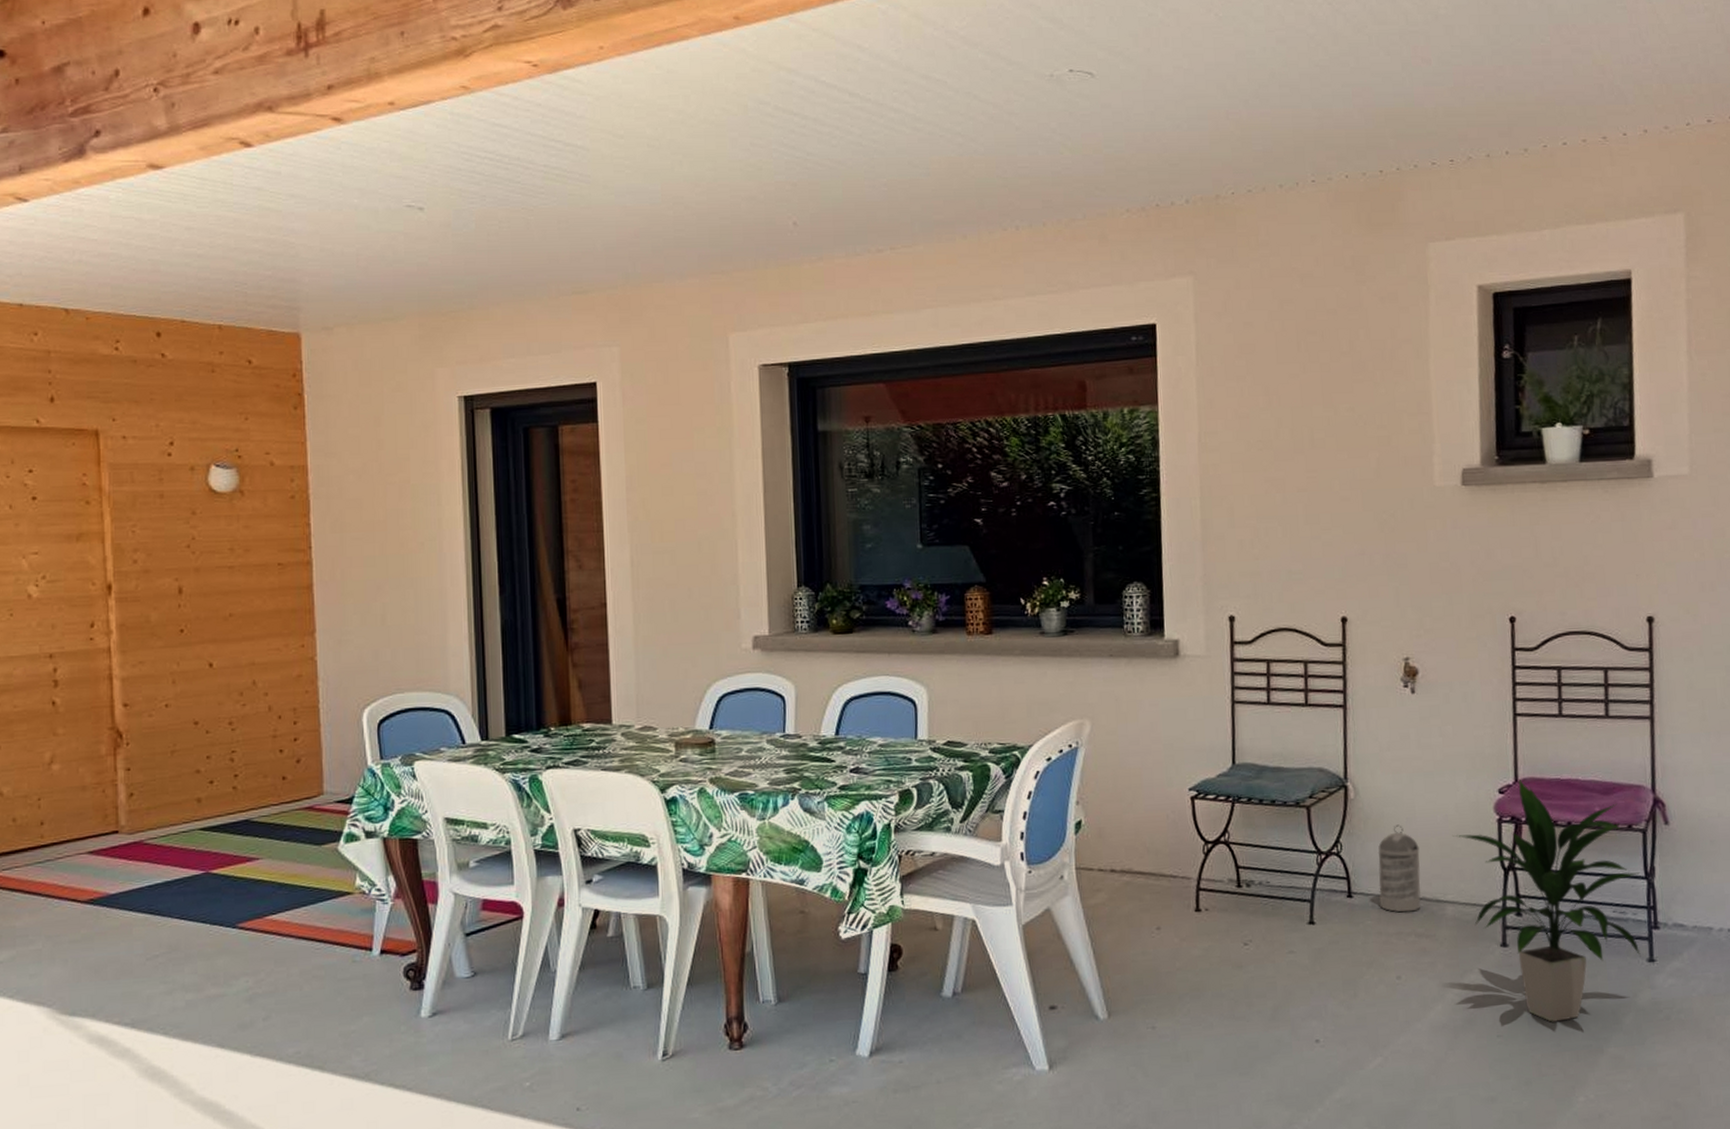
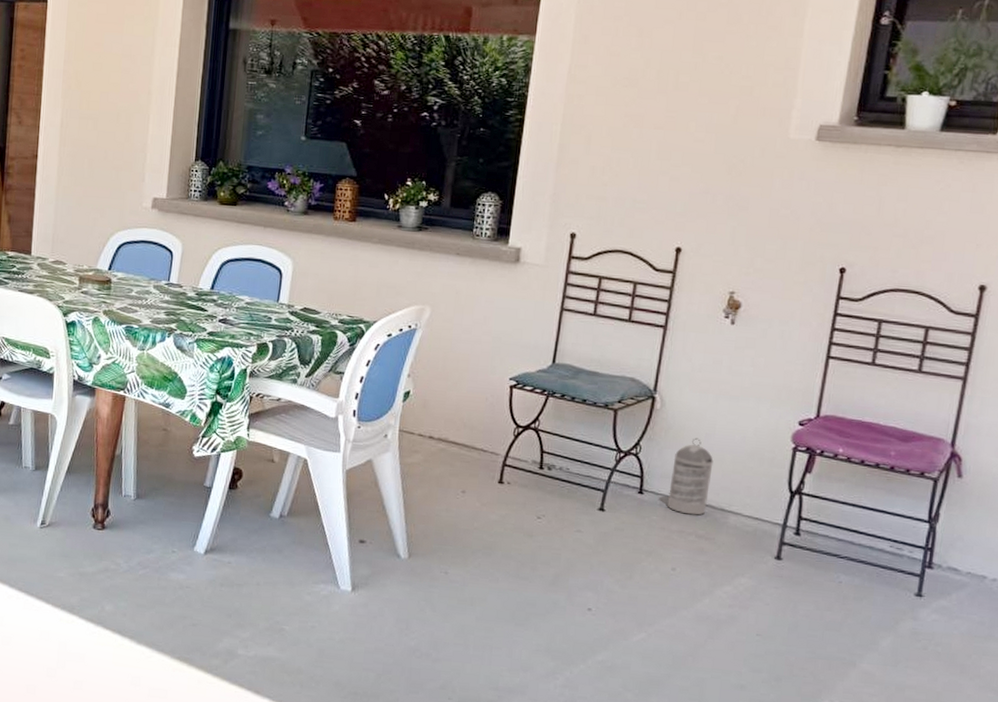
indoor plant: present [1453,779,1641,1022] -> none [747,415,923,633]

